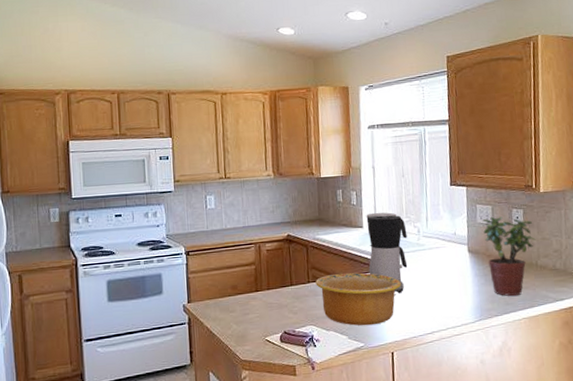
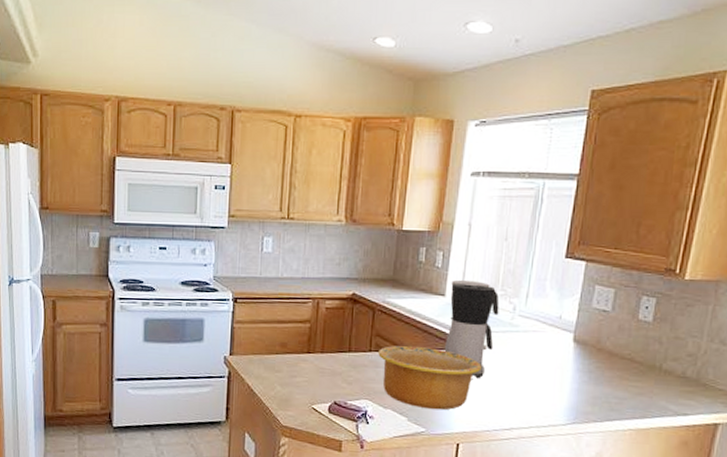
potted plant: present [483,216,536,296] -> none [597,302,666,401]

